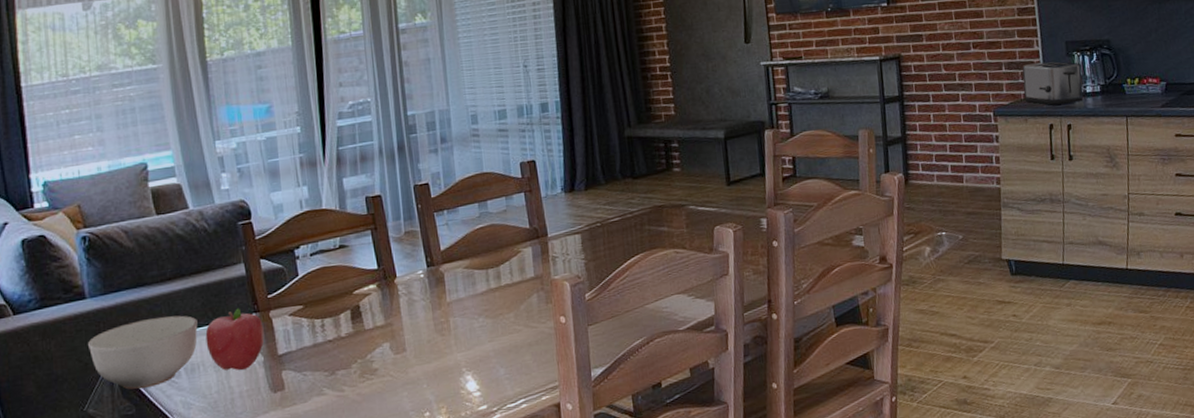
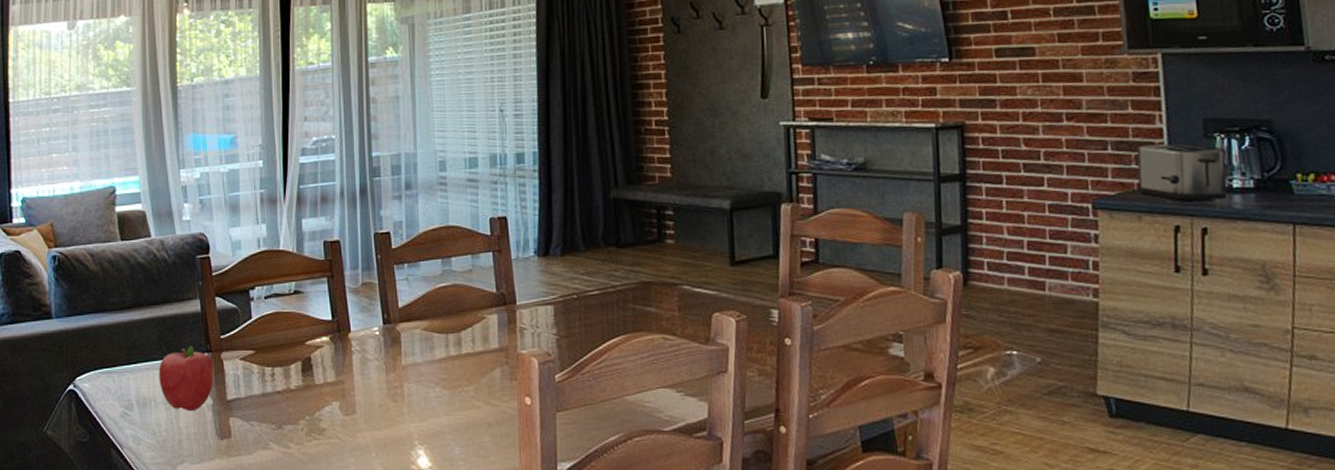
bowl: present [88,315,198,390] -> none [51,345,152,416]

